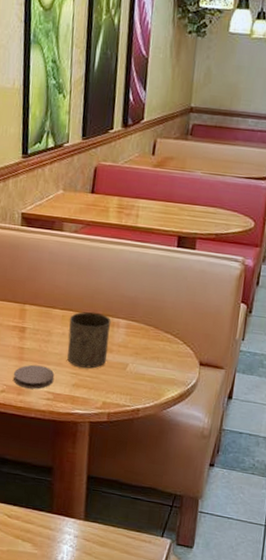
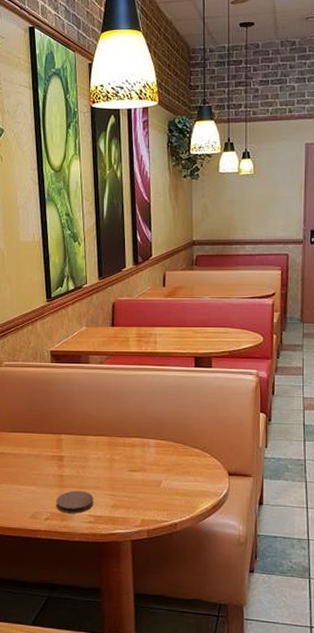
cup: present [67,311,111,369] -> none [102,435,142,489]

